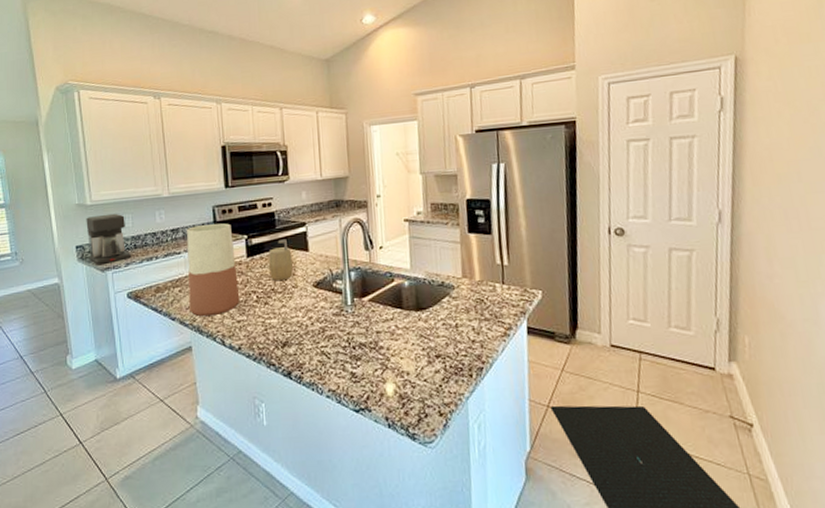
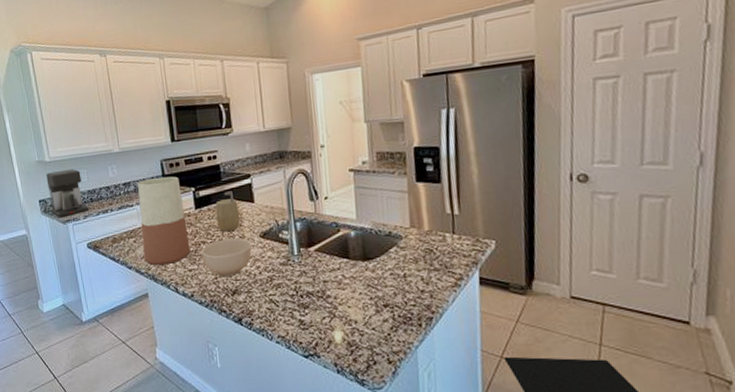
bowl: none [251,287,305,328] -> present [201,238,252,277]

